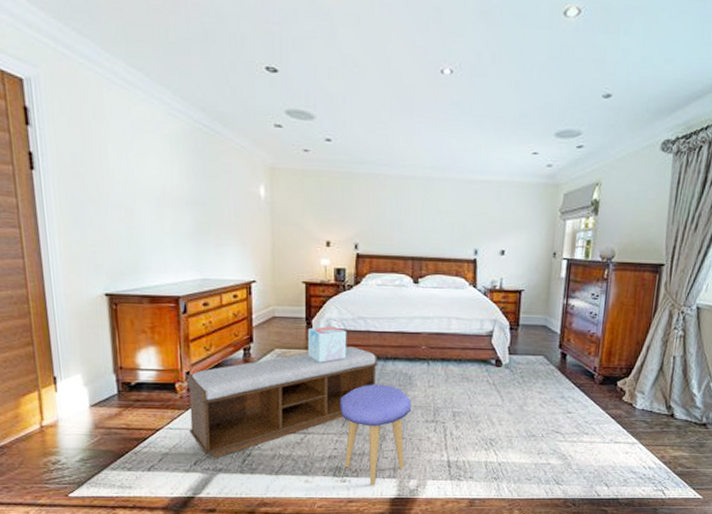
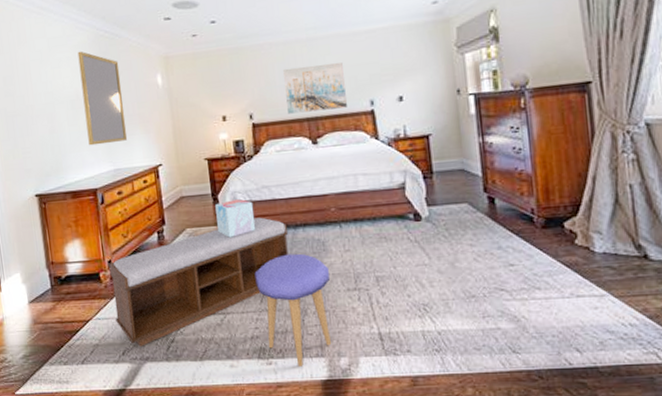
home mirror: none [168,141,220,251] -> present [77,51,128,146]
wall art: none [394,203,454,253] -> present [283,63,347,114]

